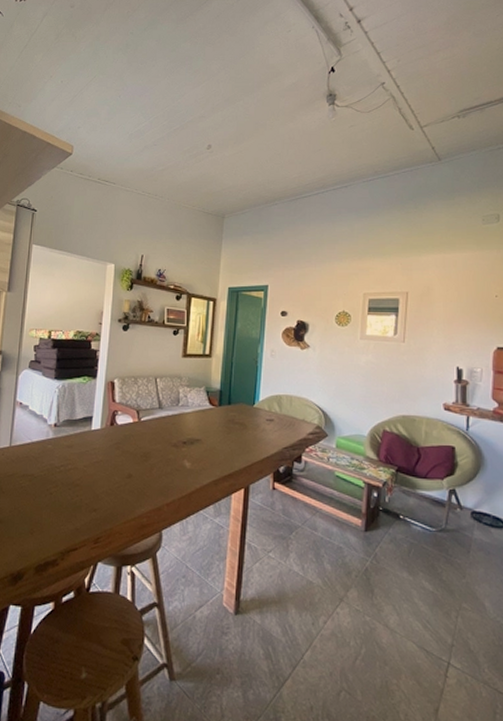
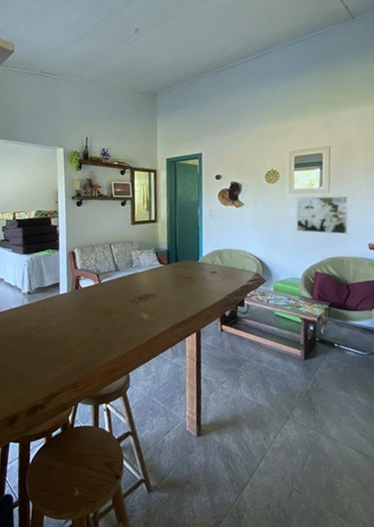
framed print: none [366,344,425,391] -> present [296,196,349,235]

